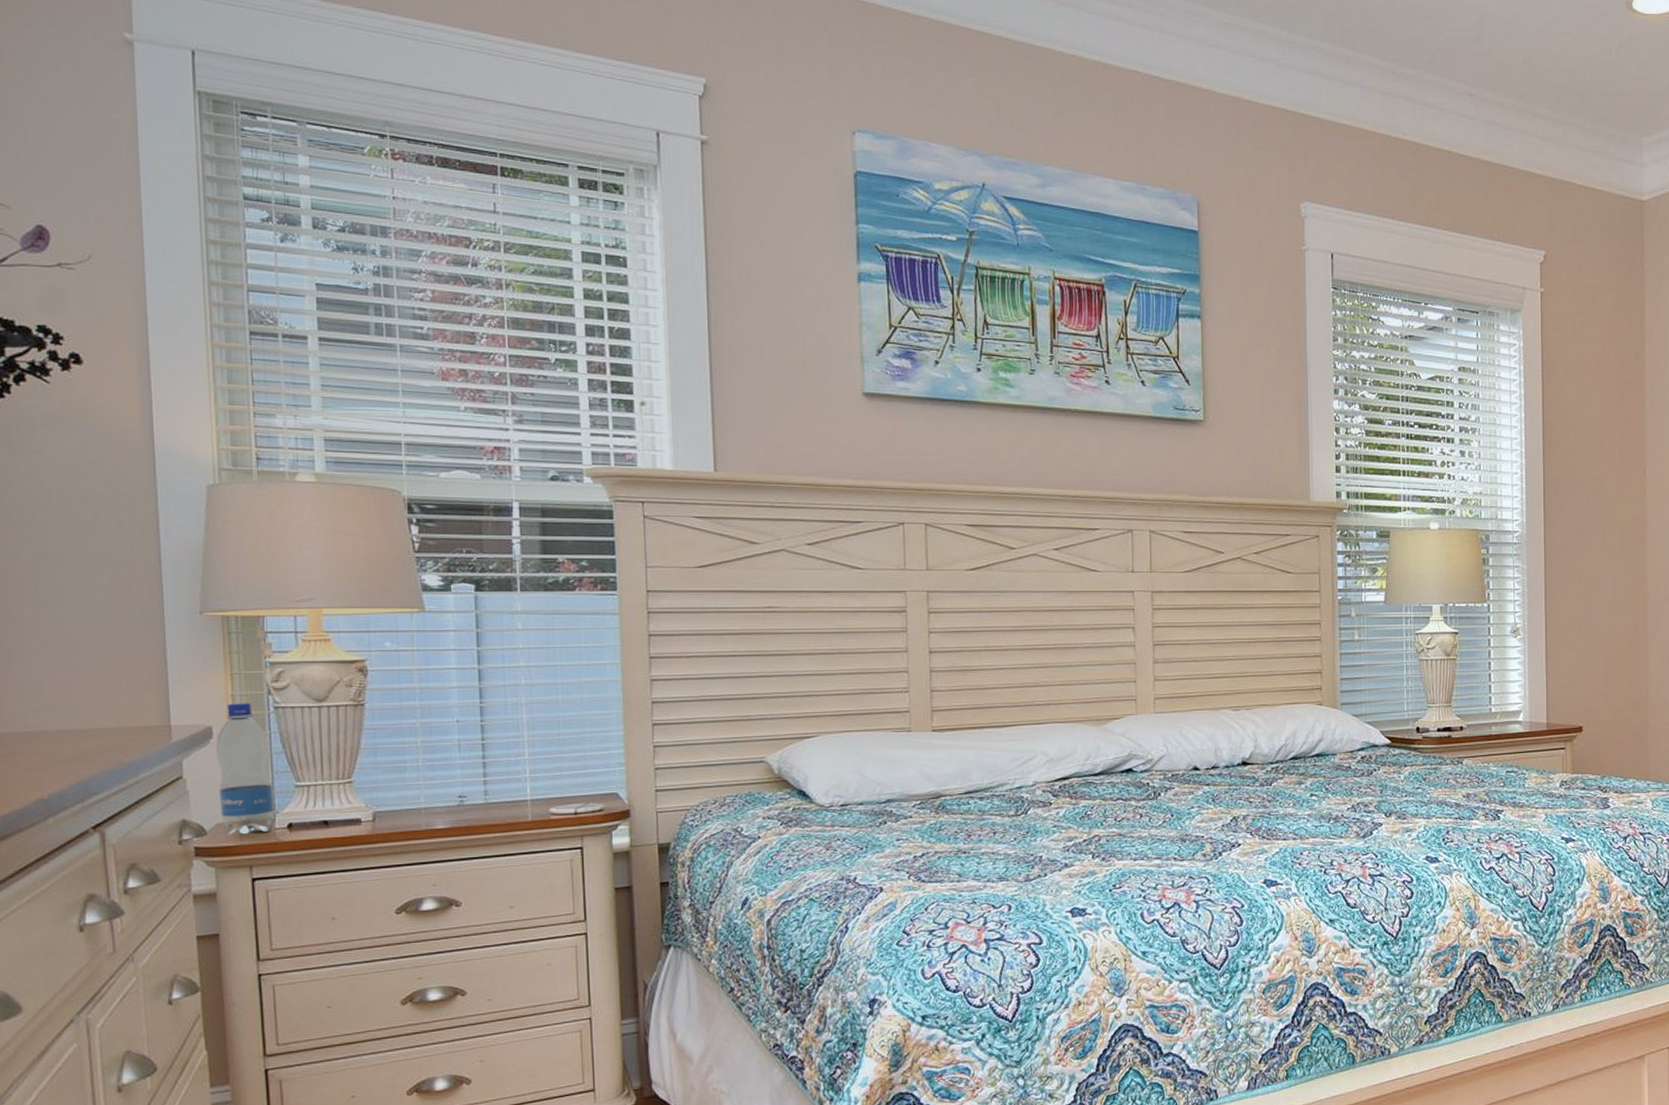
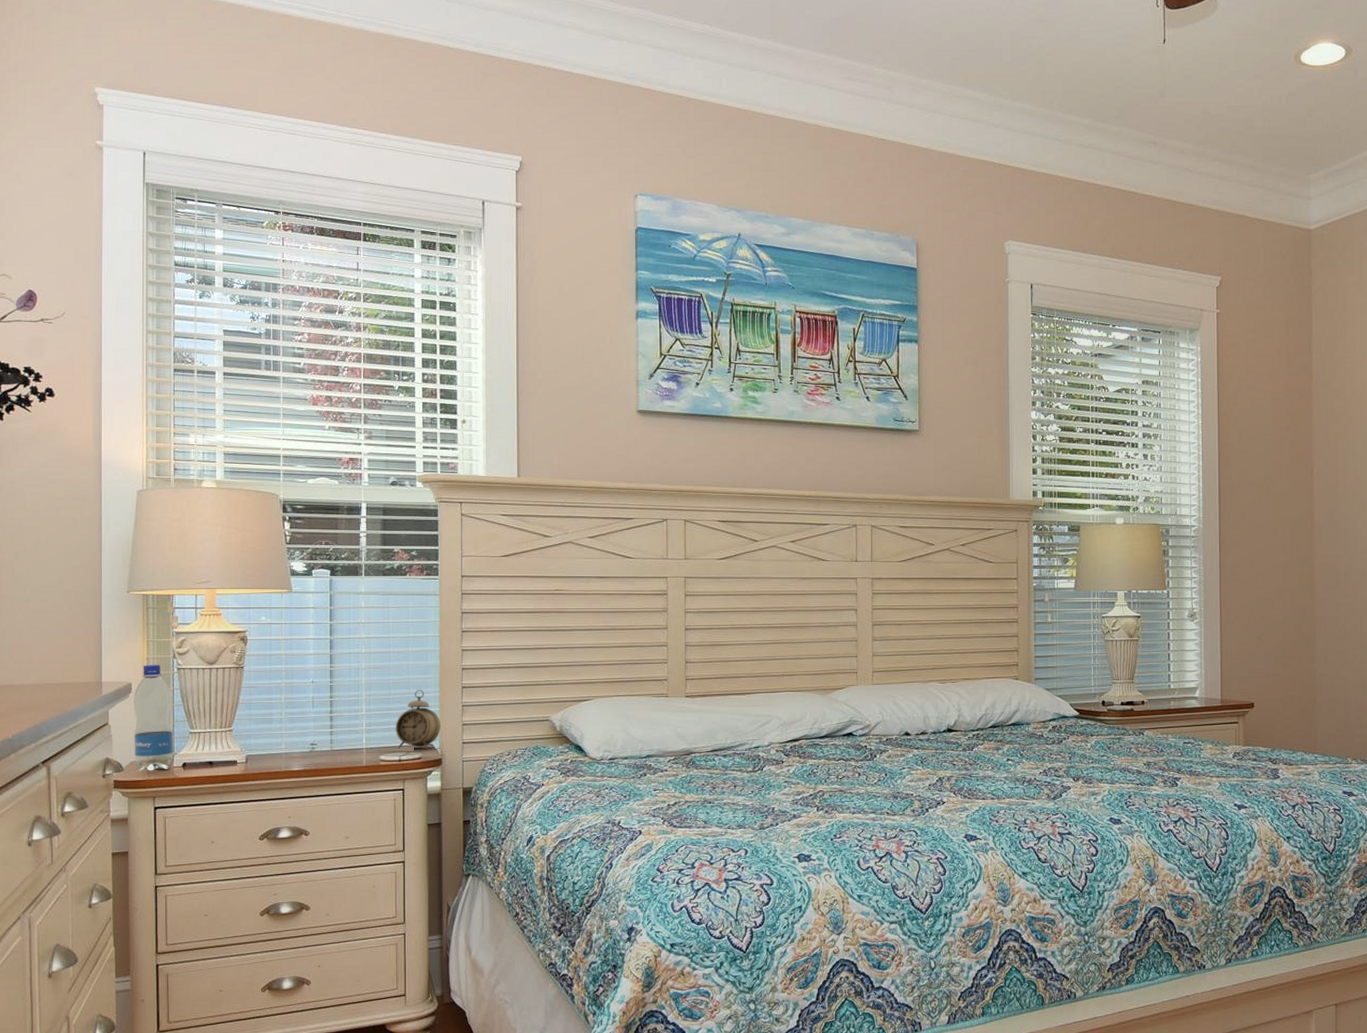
alarm clock: none [568,727,627,800] -> present [395,689,440,749]

